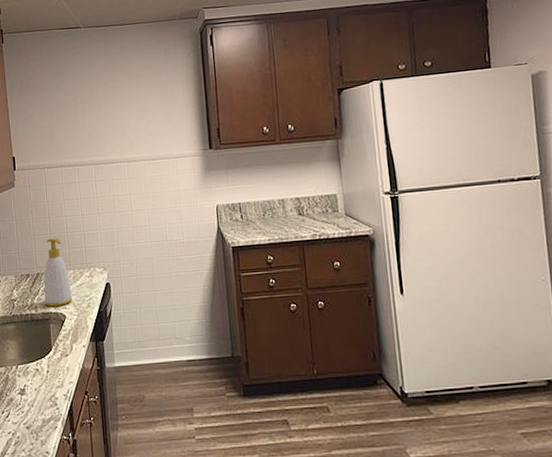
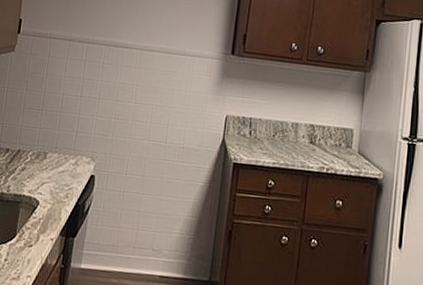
soap bottle: present [43,238,73,307] -> none [19,114,52,191]

